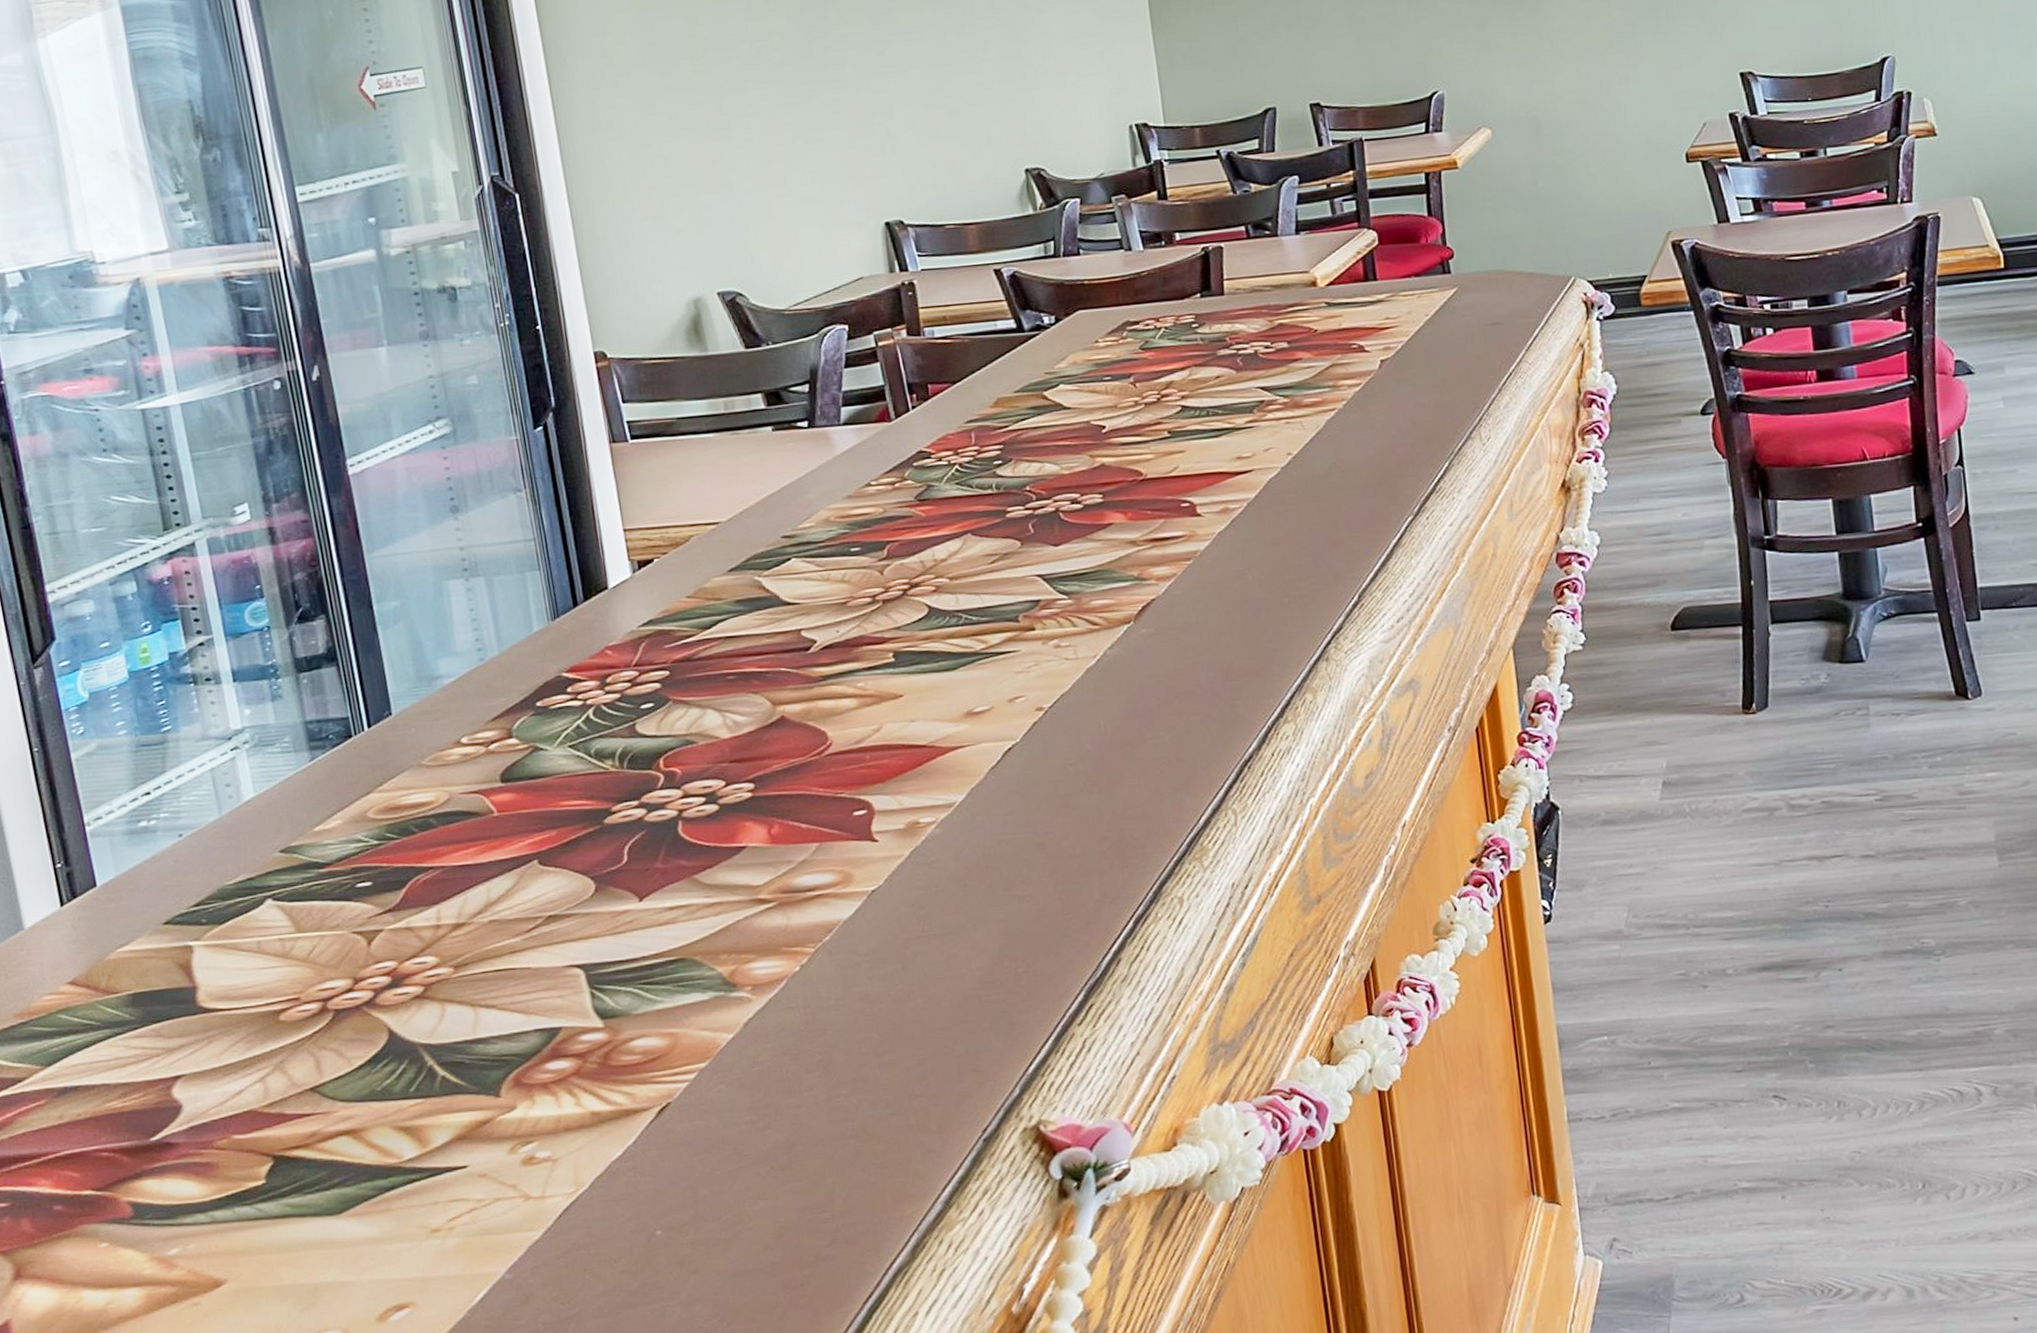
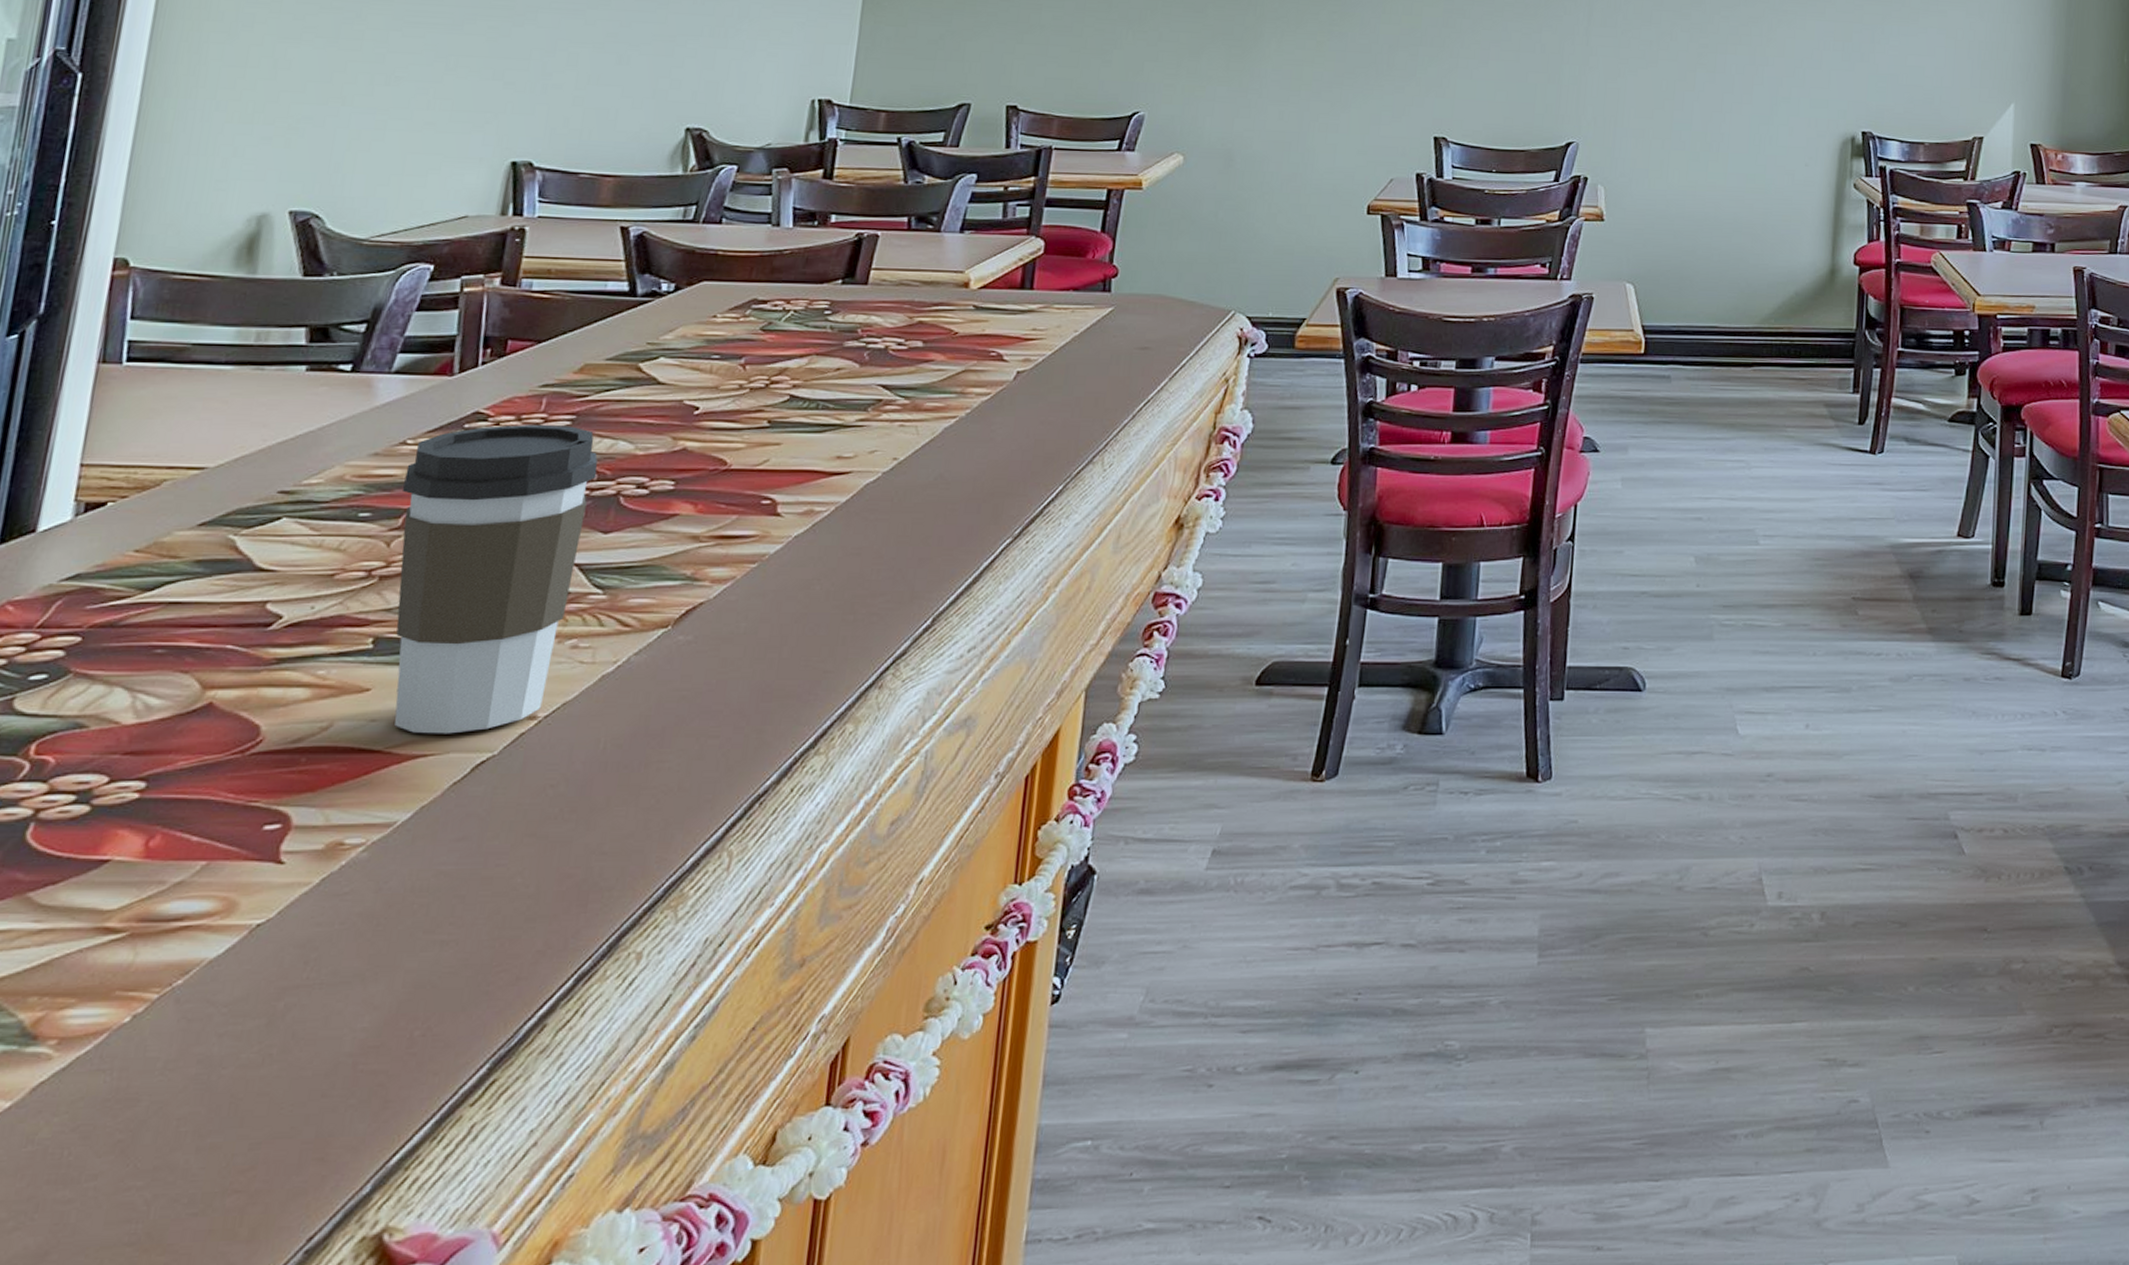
coffee cup: none [877,455,1044,729] -> present [394,424,598,734]

